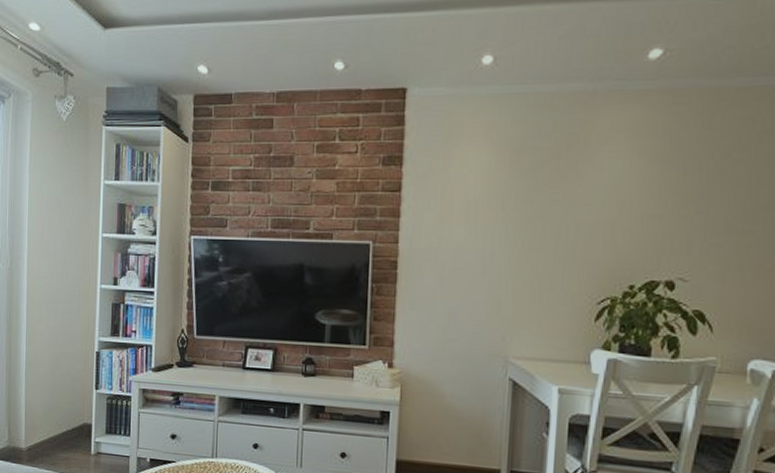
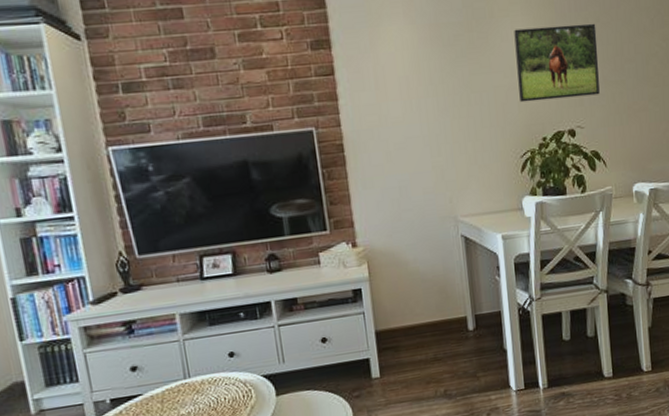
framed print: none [607,159,724,245] -> present [514,23,600,103]

